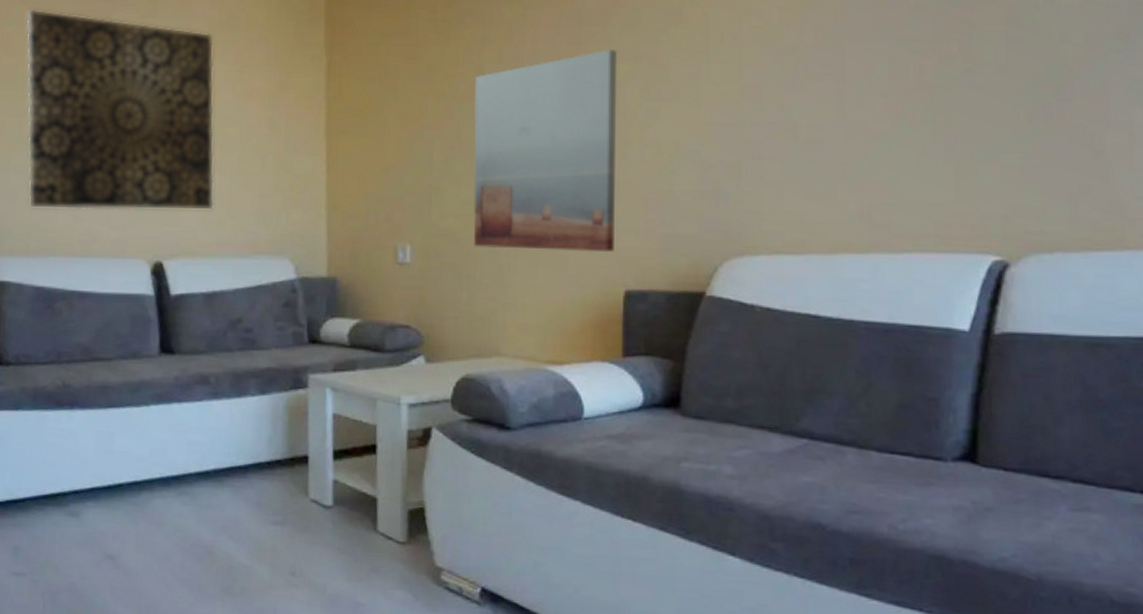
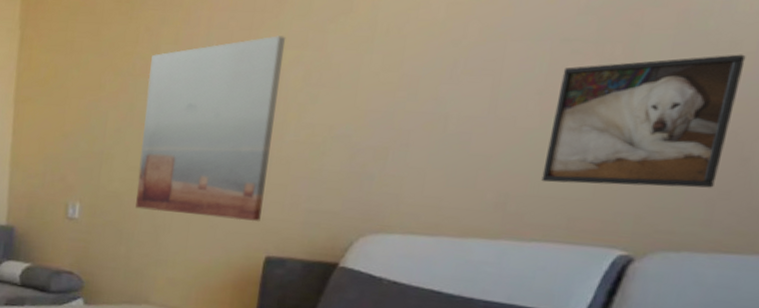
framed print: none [902,46,1078,189] -> present [541,54,746,188]

